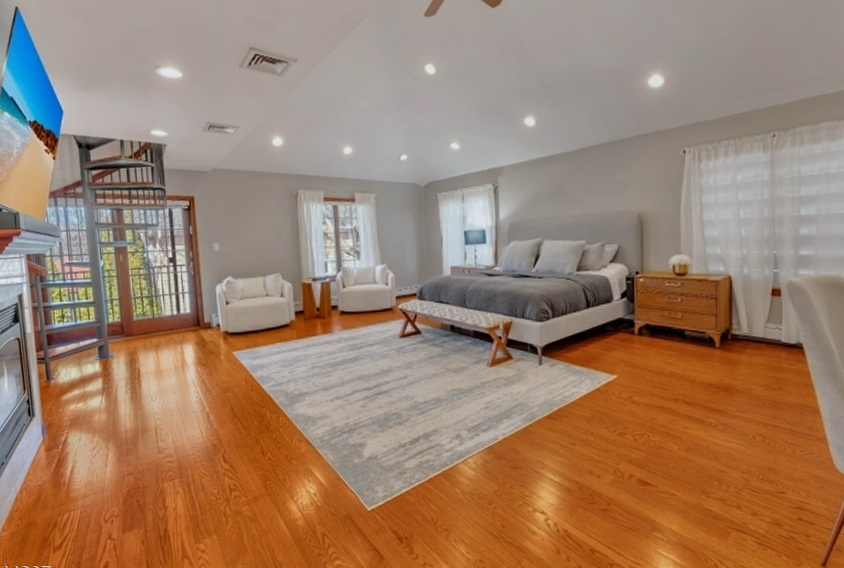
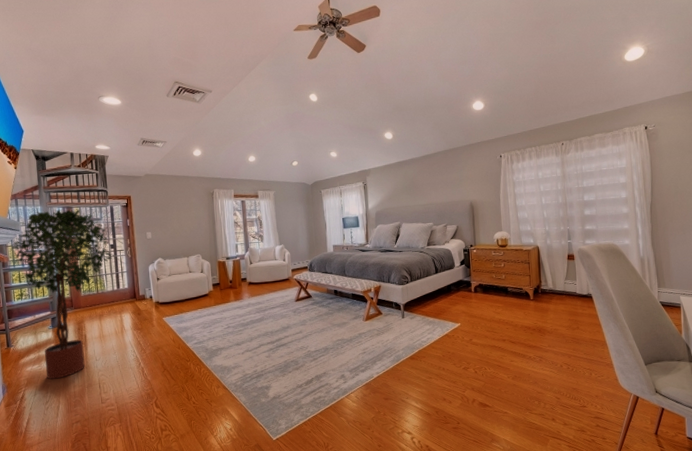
potted tree: none [50,211,177,421] -> present [11,209,117,379]

